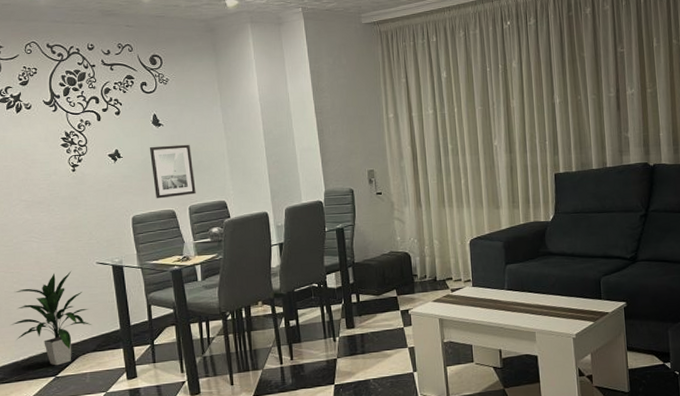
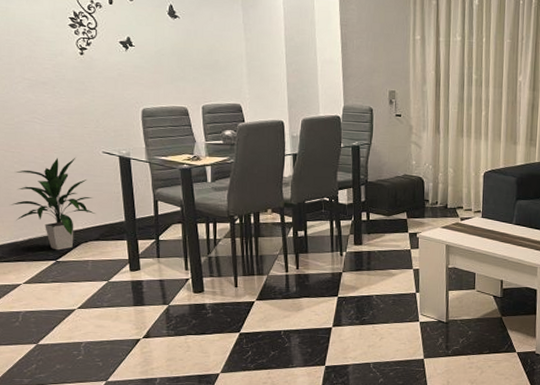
wall art: present [149,144,196,199] -> none [163,39,211,94]

